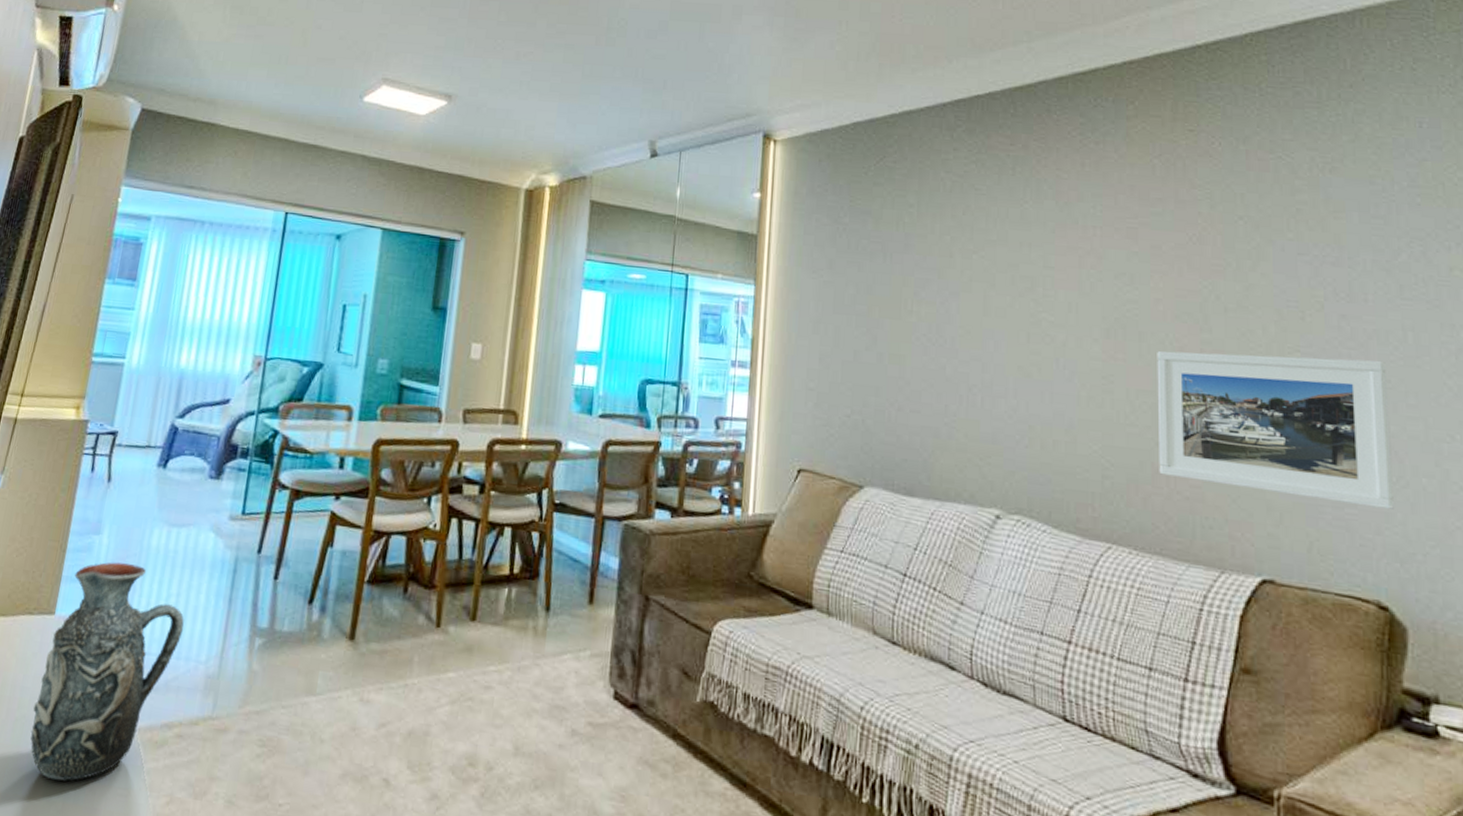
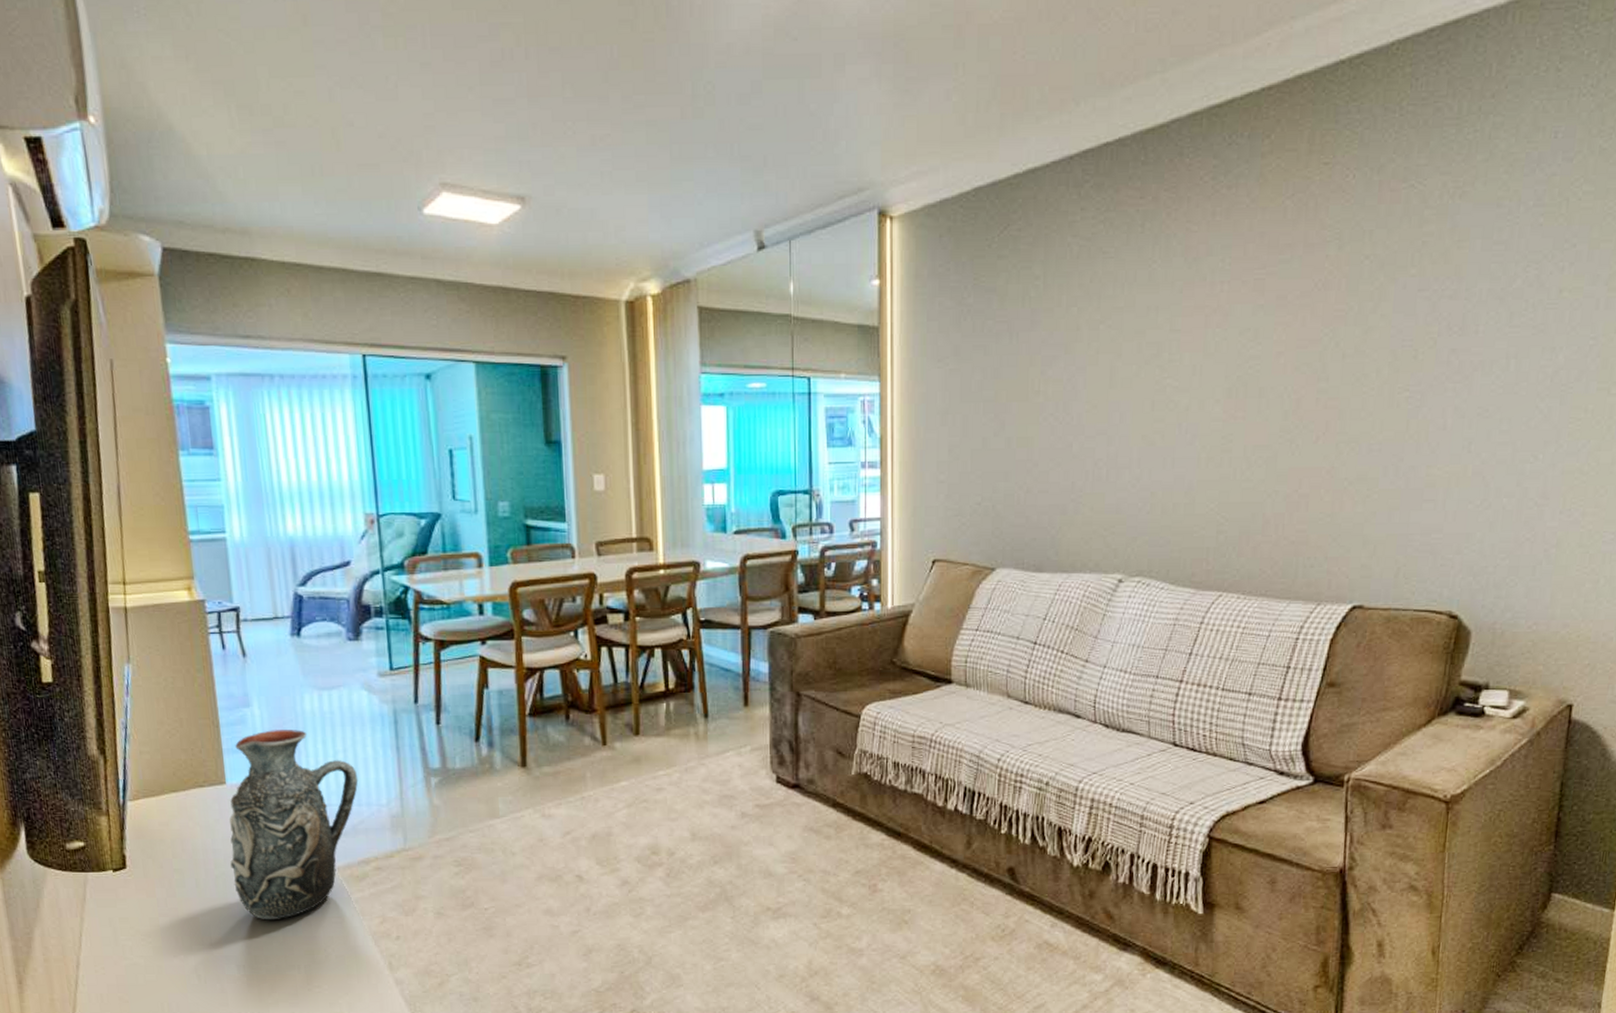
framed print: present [1157,351,1394,511] -> none [1269,391,1486,531]

